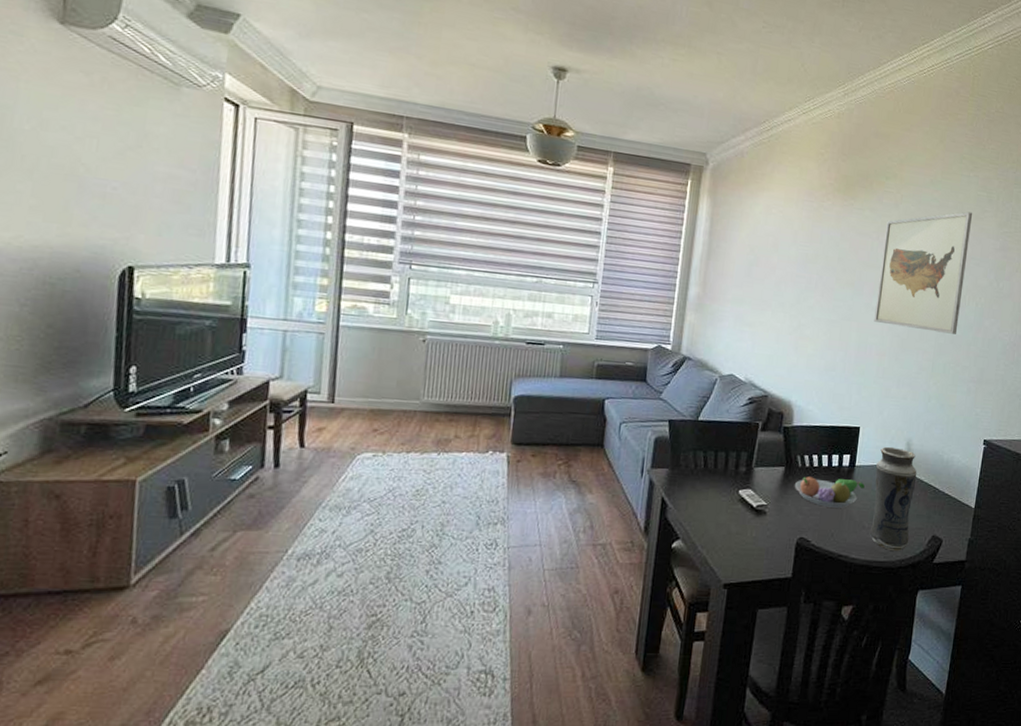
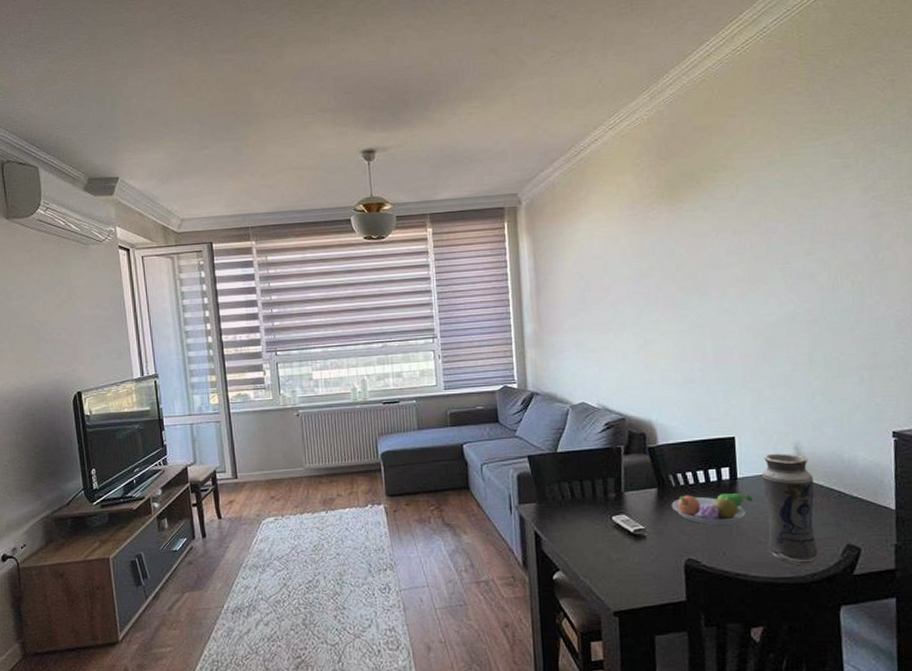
wall art: present [874,211,973,334] -> none [724,184,834,324]

